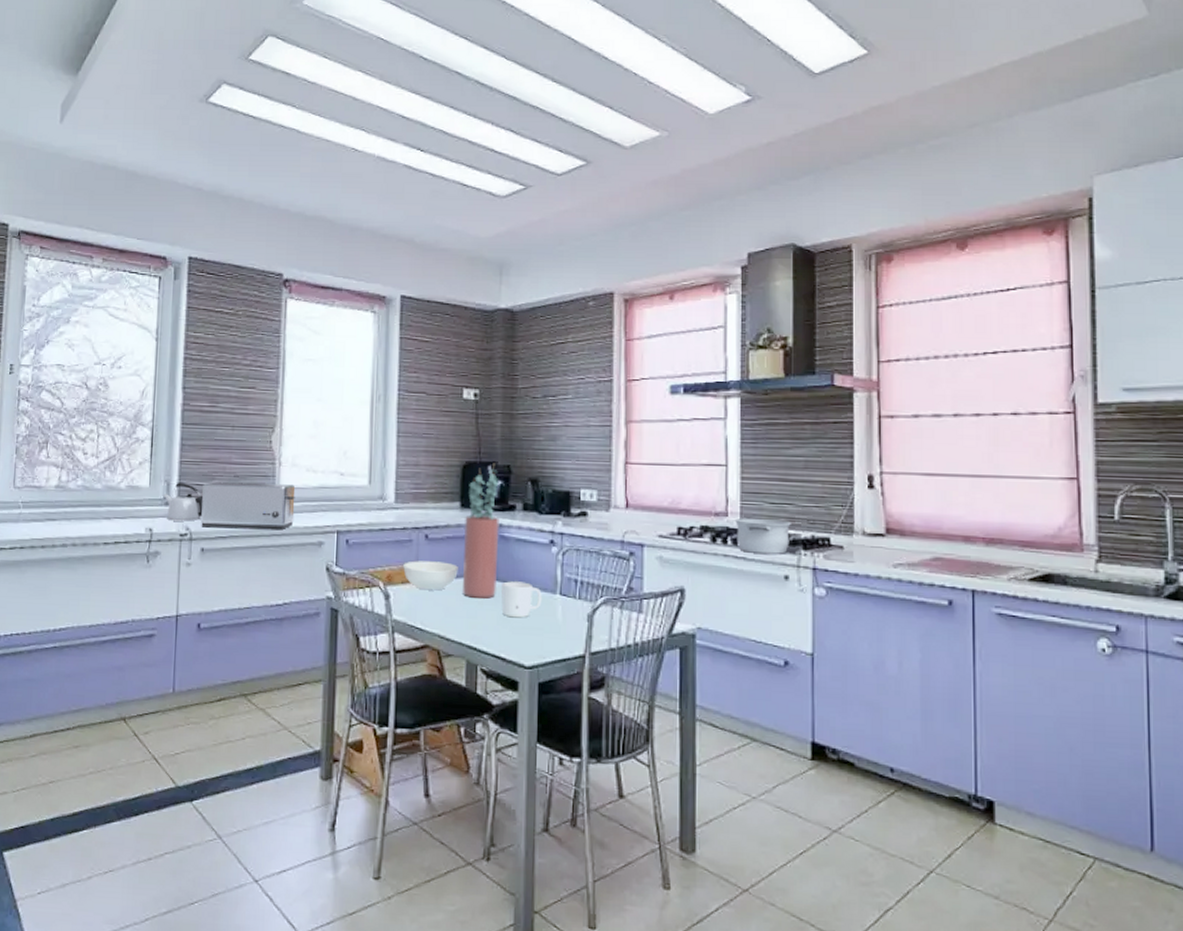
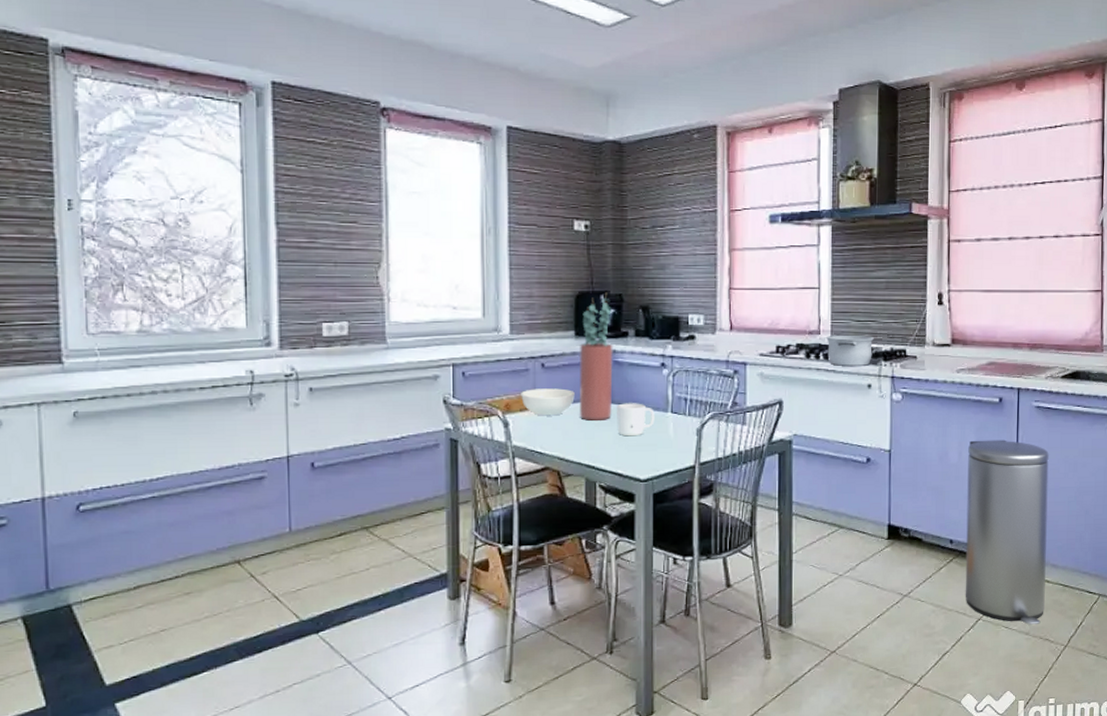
kettle: present [163,482,204,523] -> none [263,322,309,363]
toaster: present [201,482,296,529] -> none [306,320,407,367]
pedal bin: none [911,649,1019,889] -> present [965,439,1049,626]

